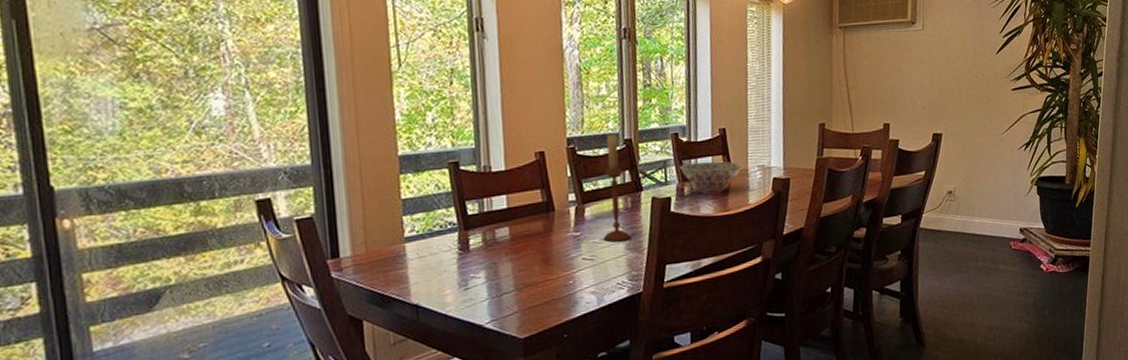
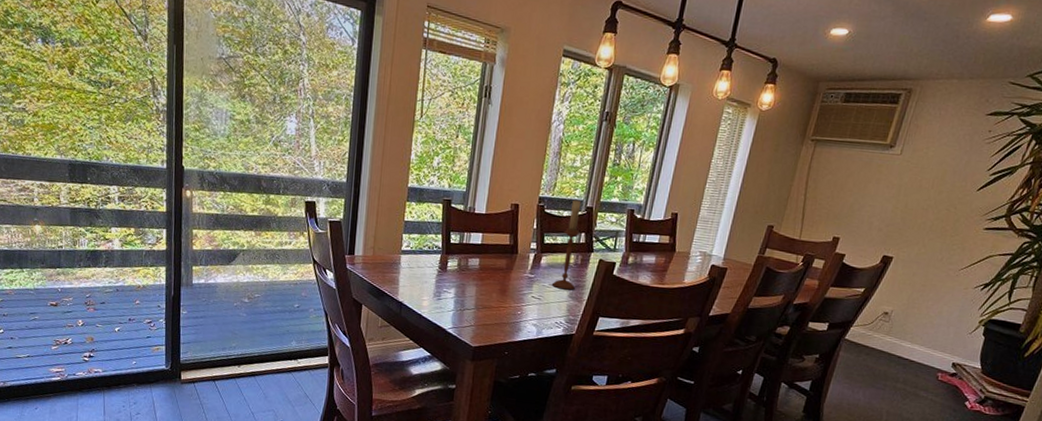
bowl: present [680,161,743,195] -> none [629,237,686,268]

